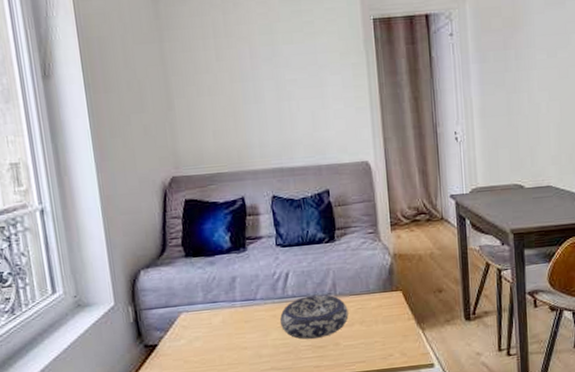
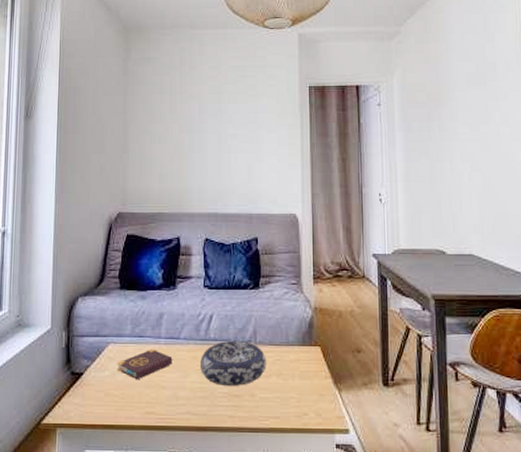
book: none [192,312,252,345] -> present [117,348,174,380]

